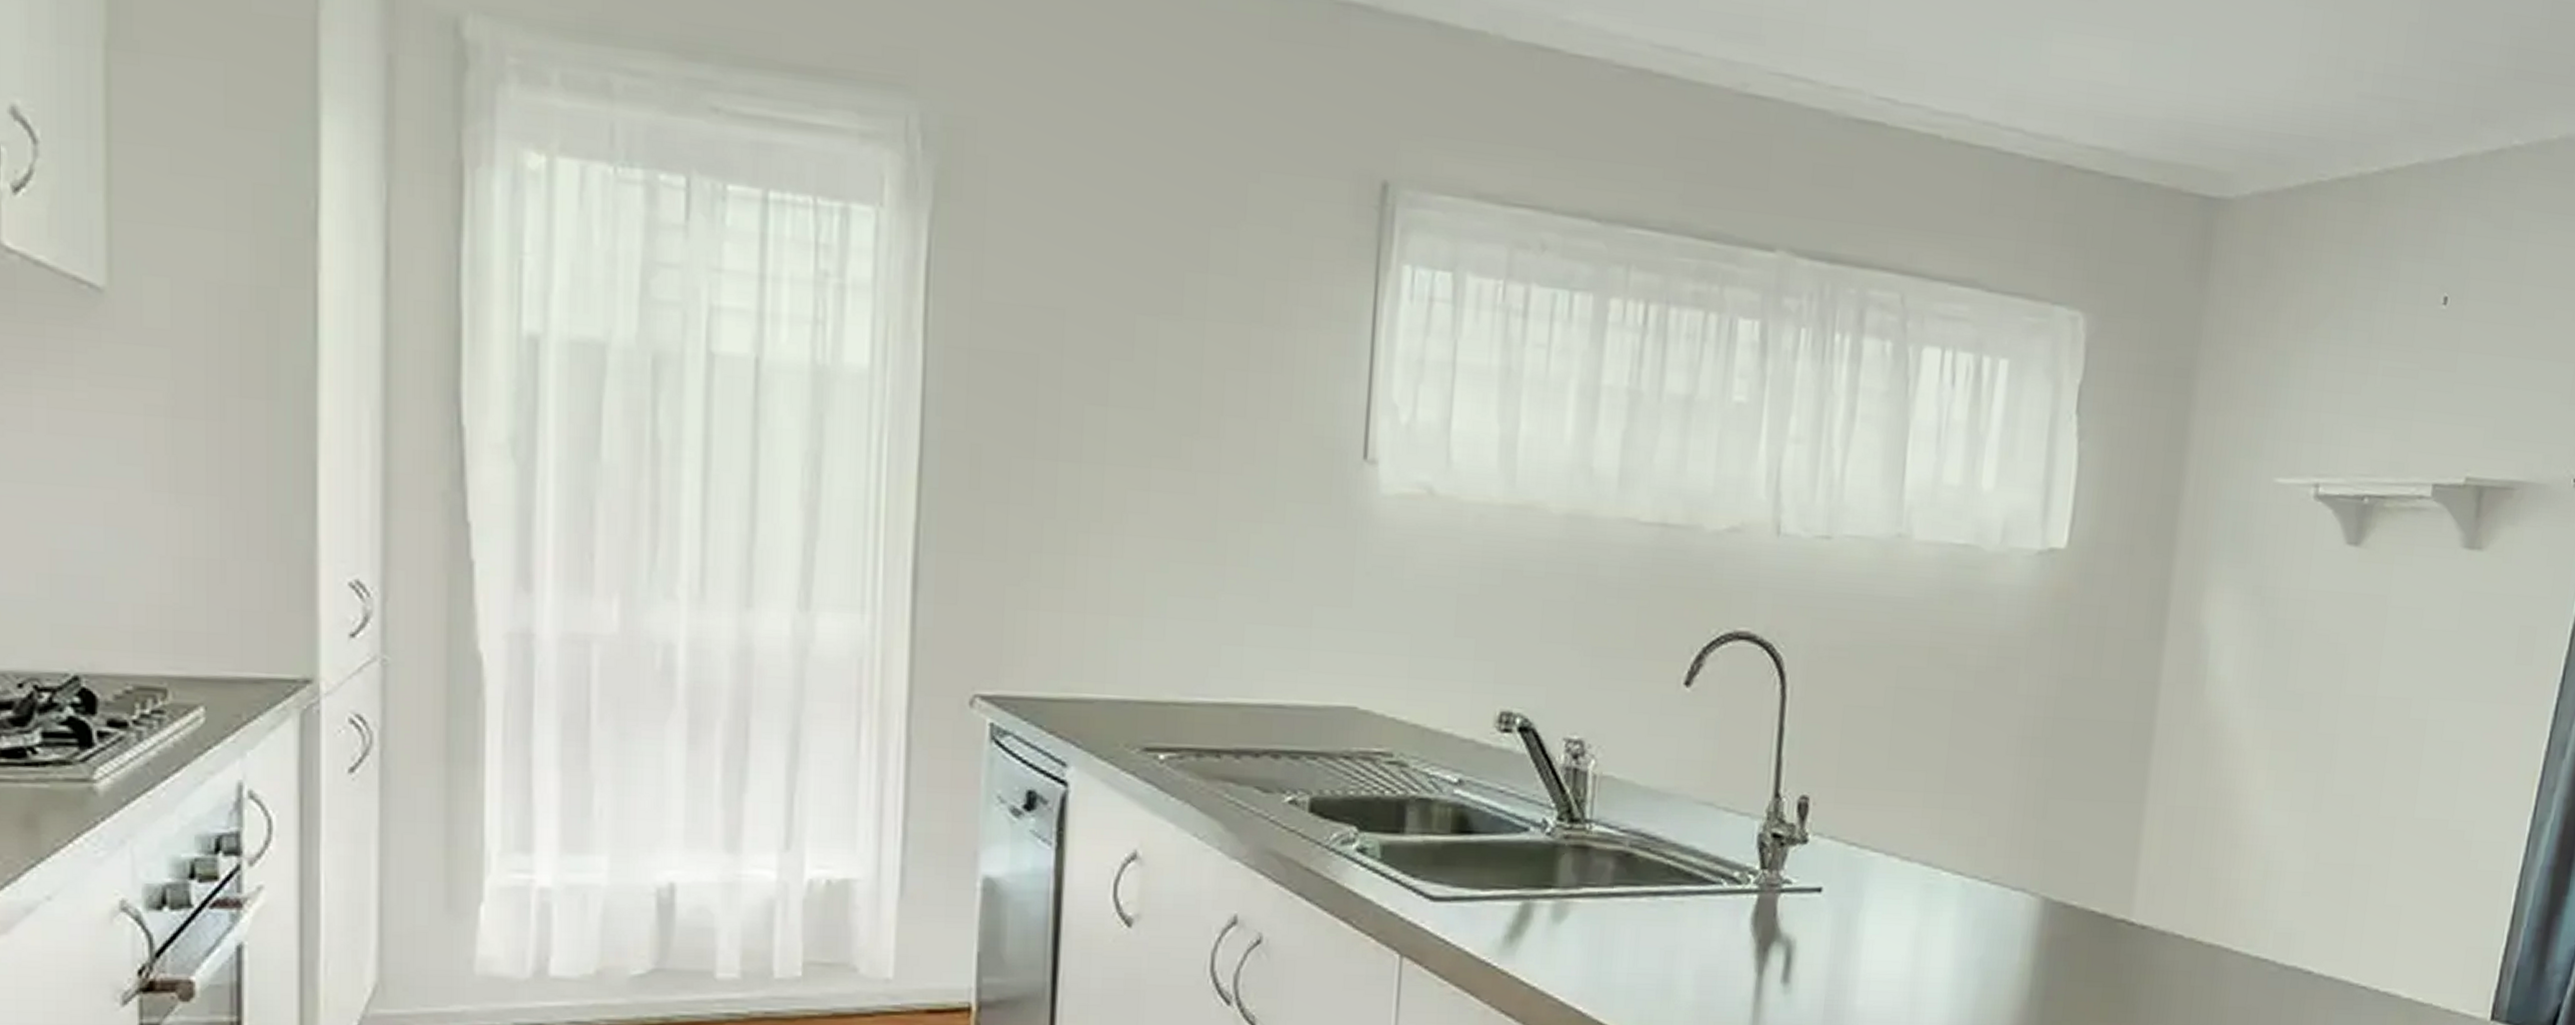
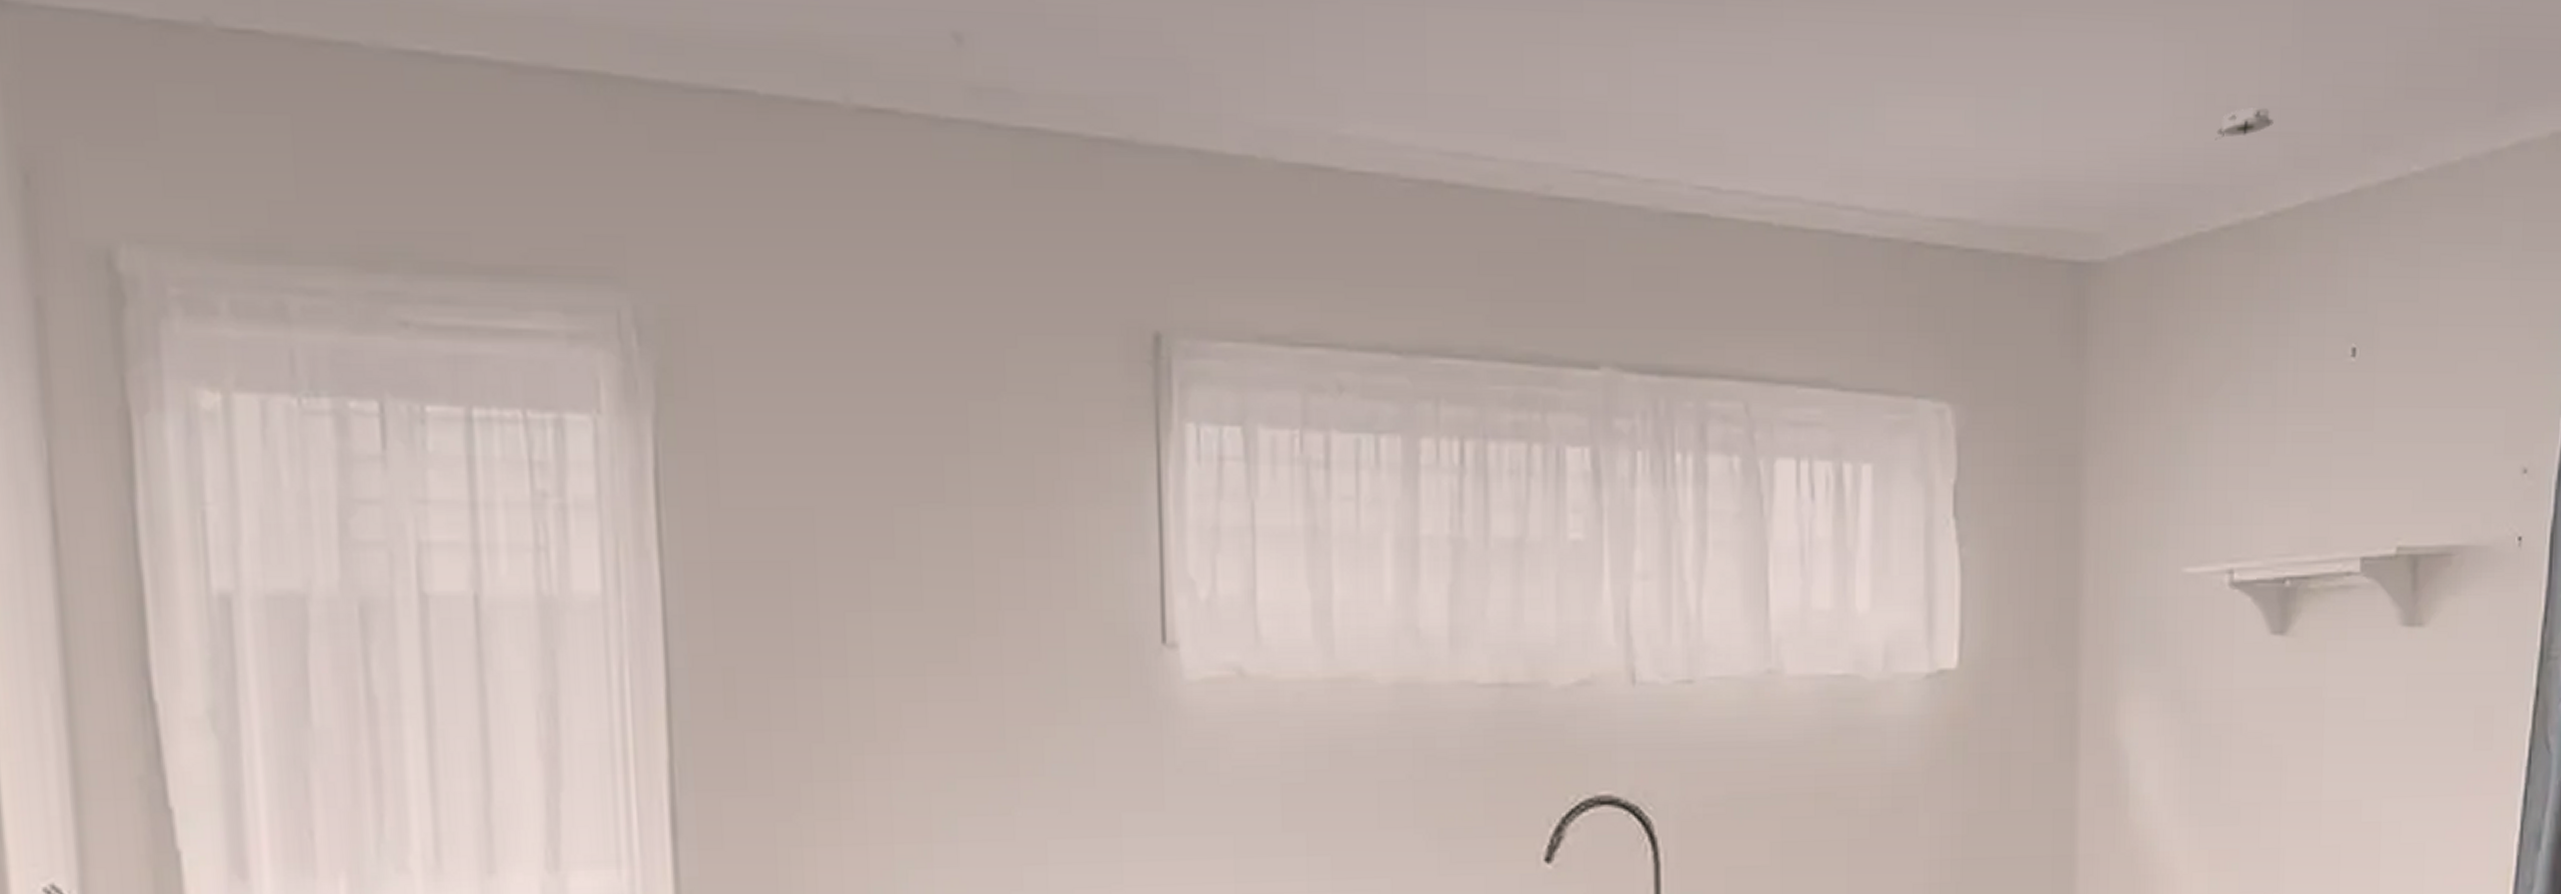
smoke detector: none [2341,74,2396,100] -> present [2215,108,2274,141]

